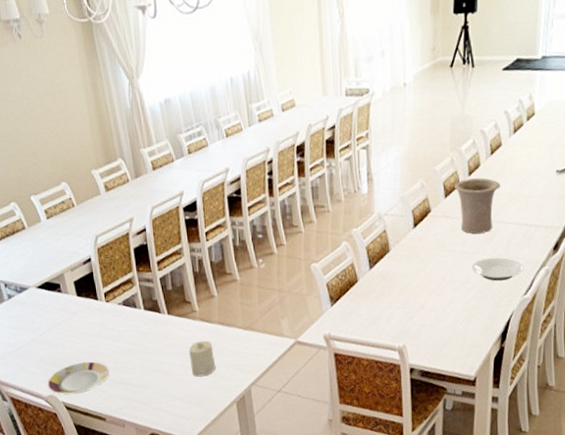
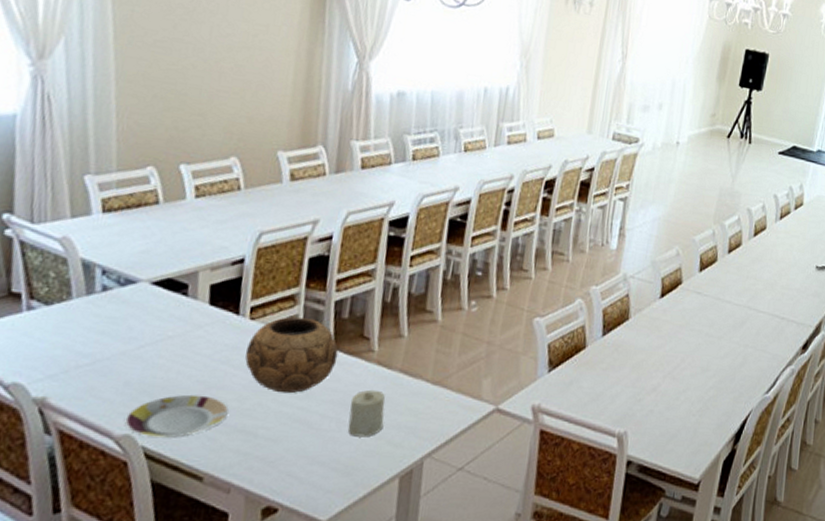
decorative bowl: none [109,294,172,352] -> present [245,317,339,394]
vase: present [455,178,500,234] -> none [711,256,759,318]
plate: present [472,257,525,281] -> none [715,345,771,374]

